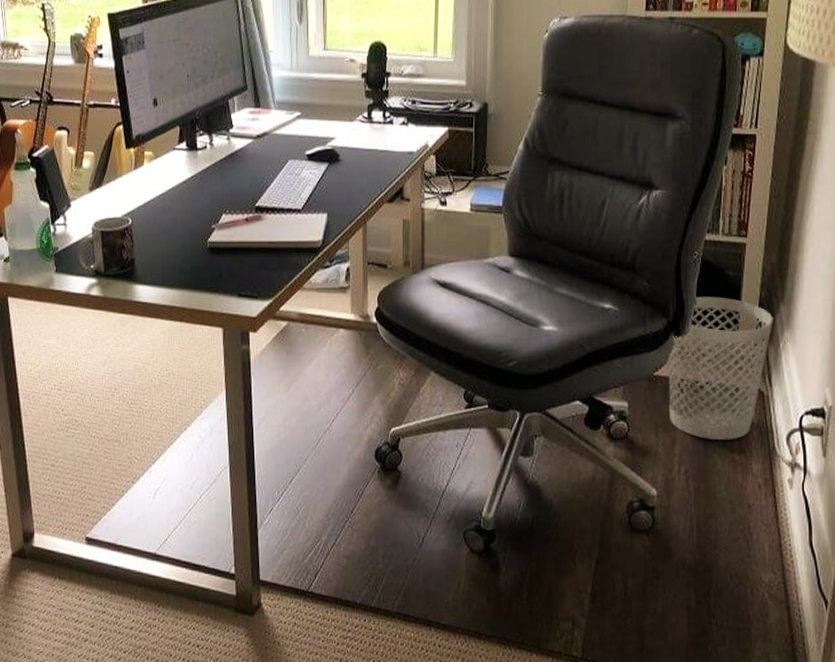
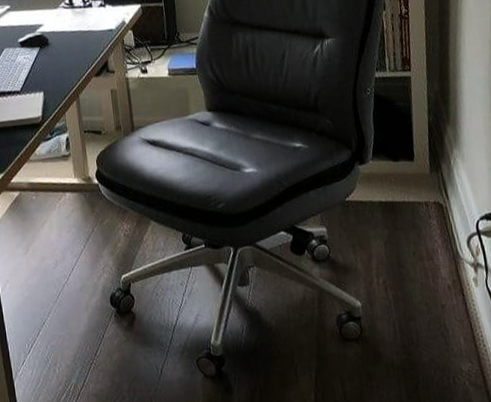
wastebasket: present [669,296,773,440] -> none [356,125,443,252]

